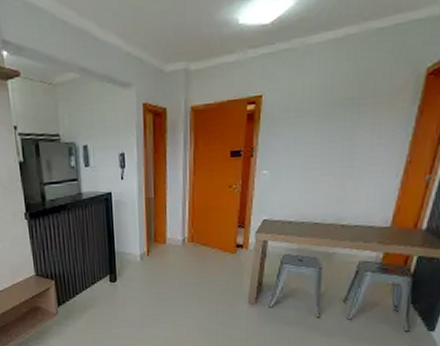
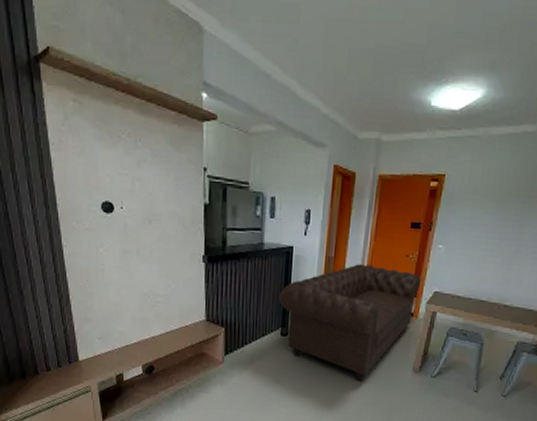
sofa: none [103,201,248,320] -> present [278,264,422,382]

